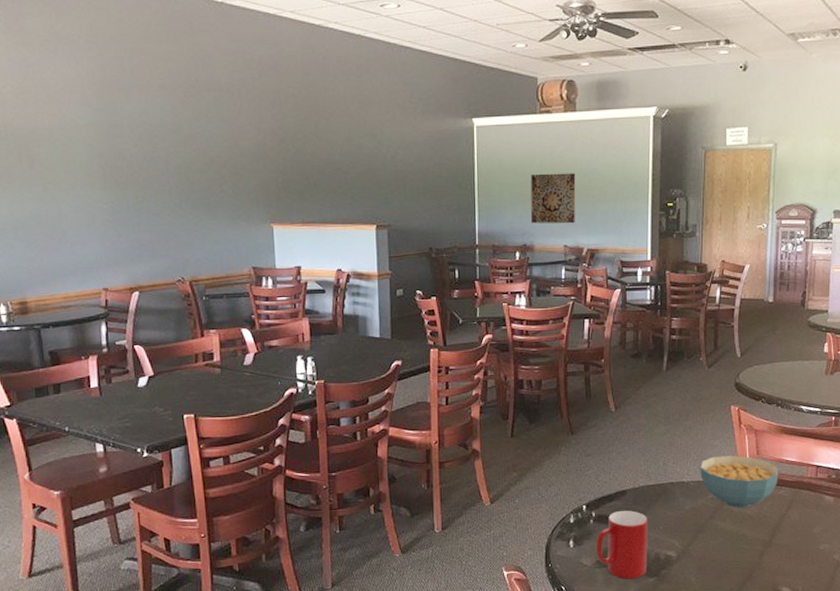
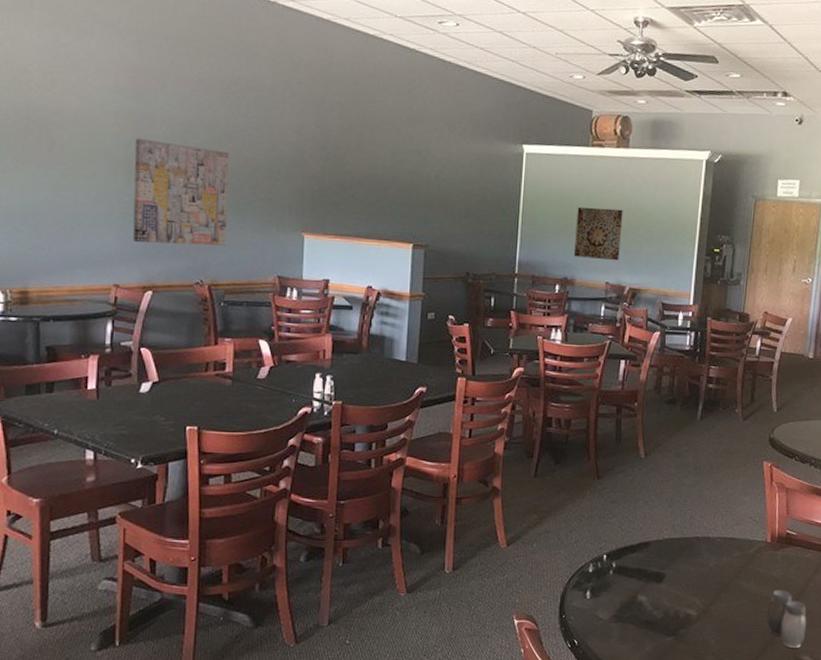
wall art: none [107,147,201,247] -> present [133,138,229,246]
cup: present [595,511,648,579] -> none [613,564,670,637]
cereal bowl: present [700,455,779,508] -> none [727,513,808,568]
salt and pepper shaker: none [745,526,784,581] -> present [767,590,807,649]

